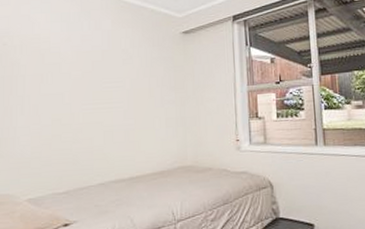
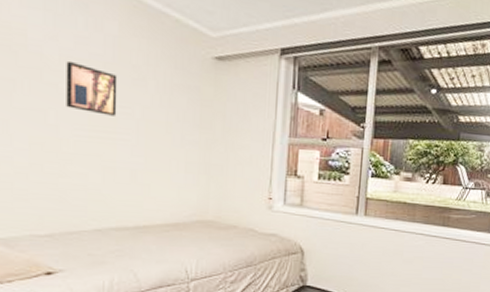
wall art: none [76,54,113,91] -> present [66,60,118,116]

